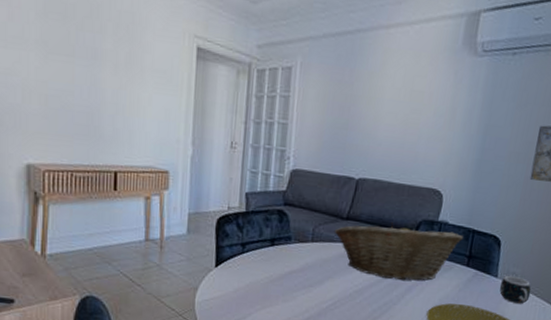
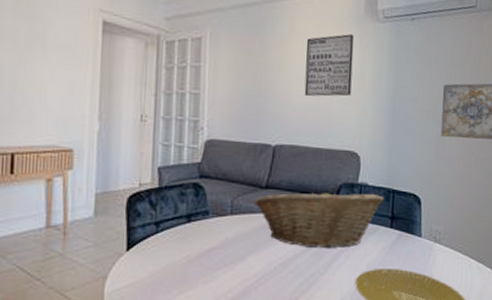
wall art: none [391,68,448,133] -> present [304,34,354,97]
mug: present [499,275,531,304] -> none [424,233,456,262]

